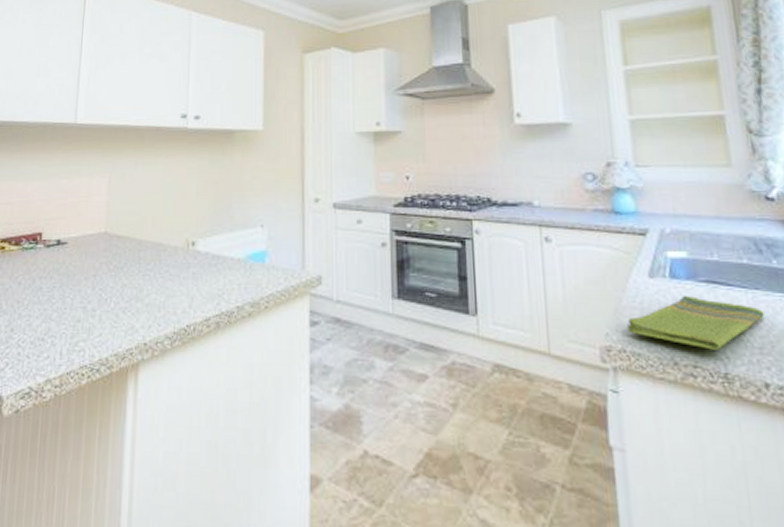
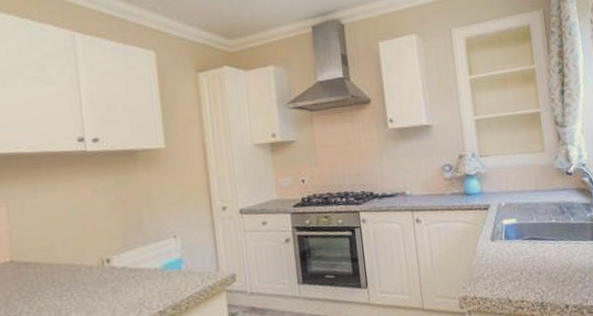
dish towel: present [627,295,765,350] -> none [477,250,566,288]

